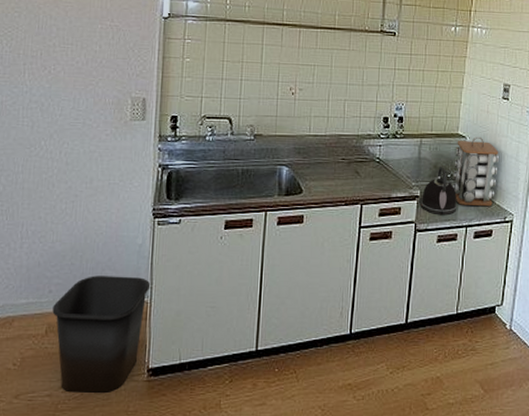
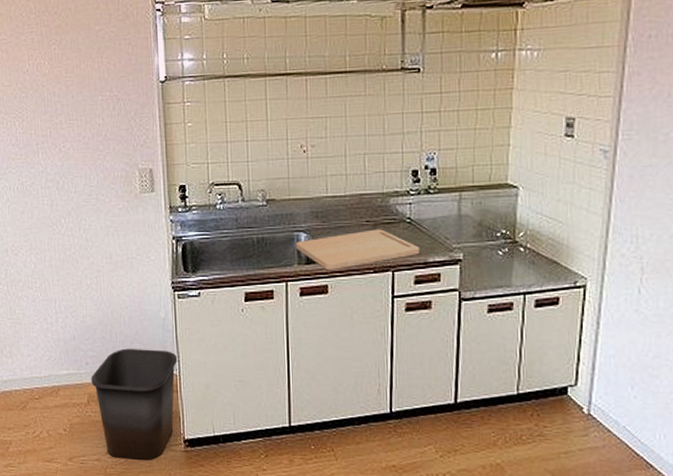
cutting board: none [278,166,386,201] -> present [296,229,421,270]
kettle: present [420,165,457,216] -> none [464,223,511,282]
spice rack: present [451,136,499,207] -> none [501,185,563,270]

